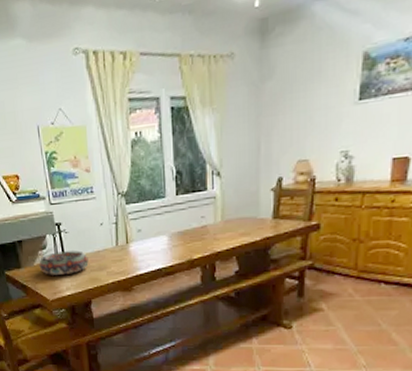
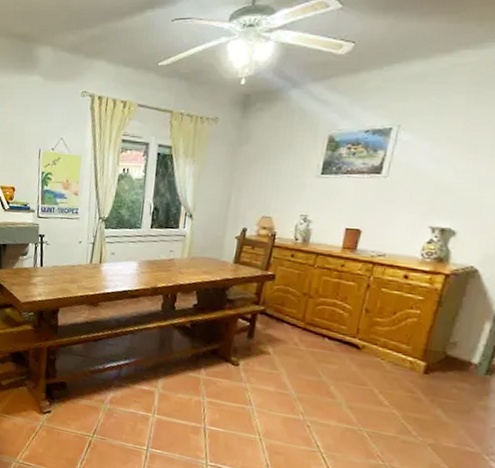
decorative bowl: present [39,250,89,275] -> none [17,260,63,282]

